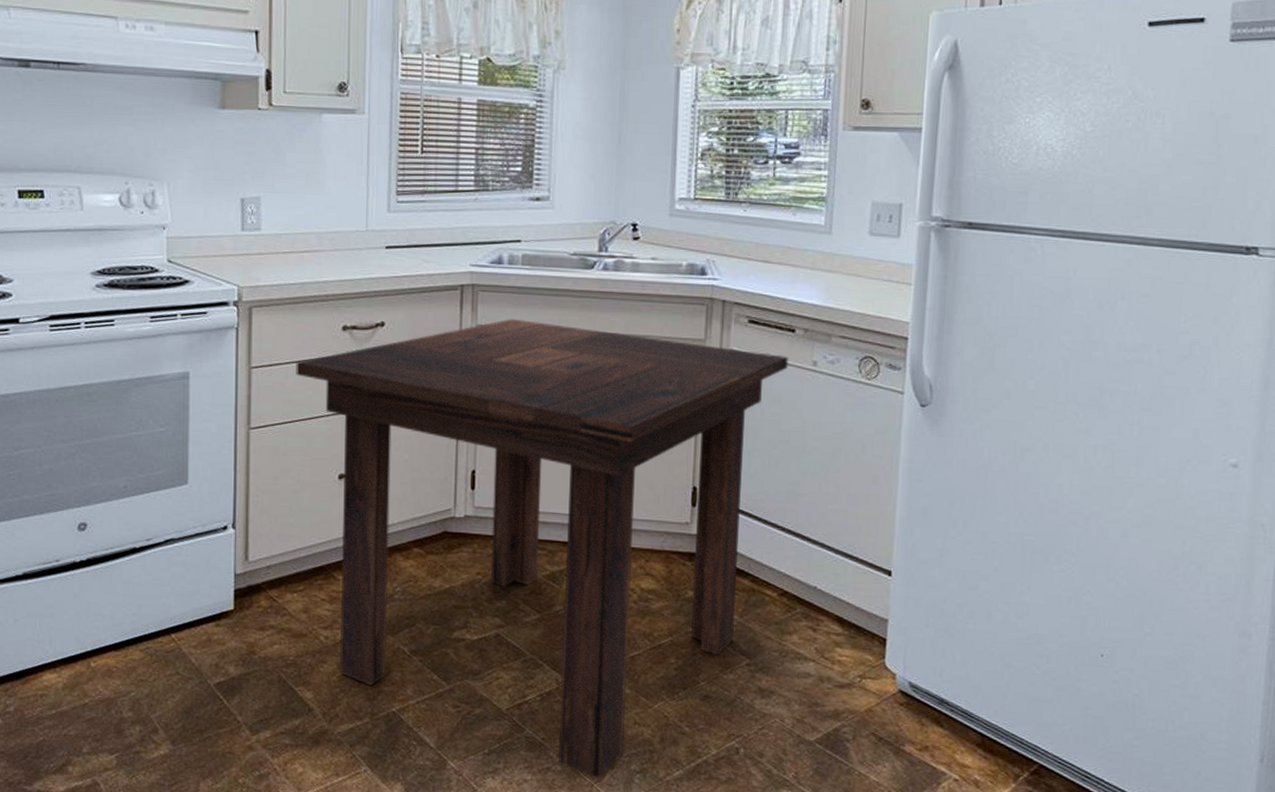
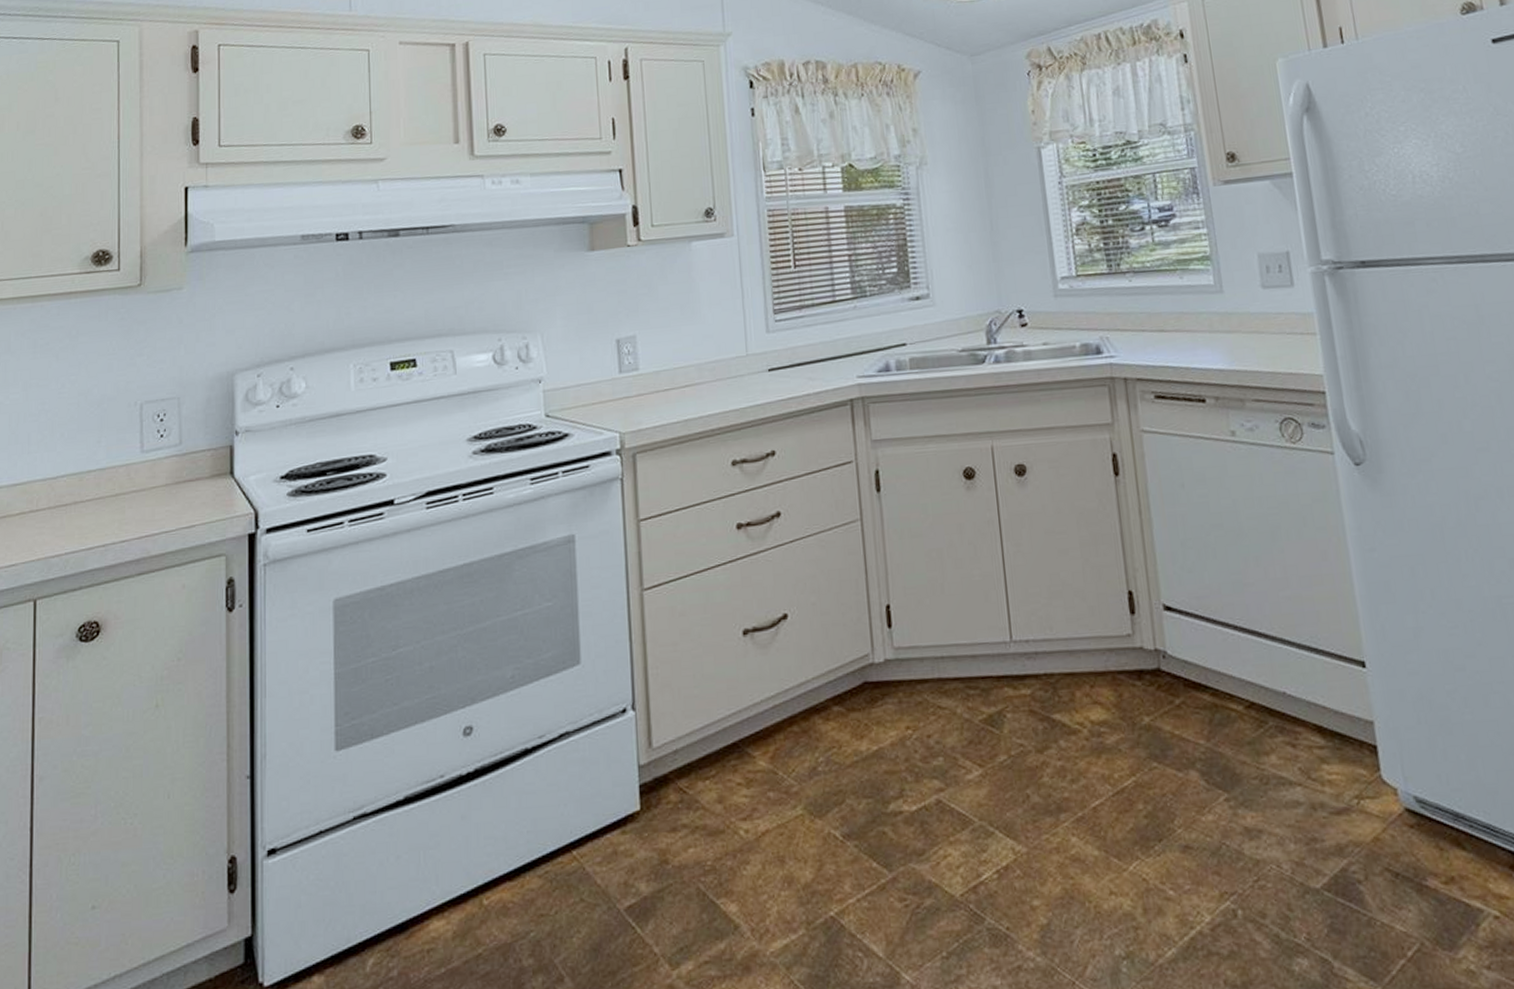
dining table: present [296,318,789,779] -> none [686,427,1207,973]

